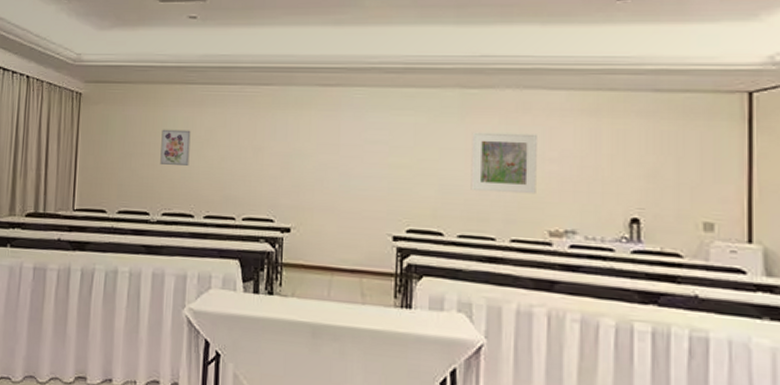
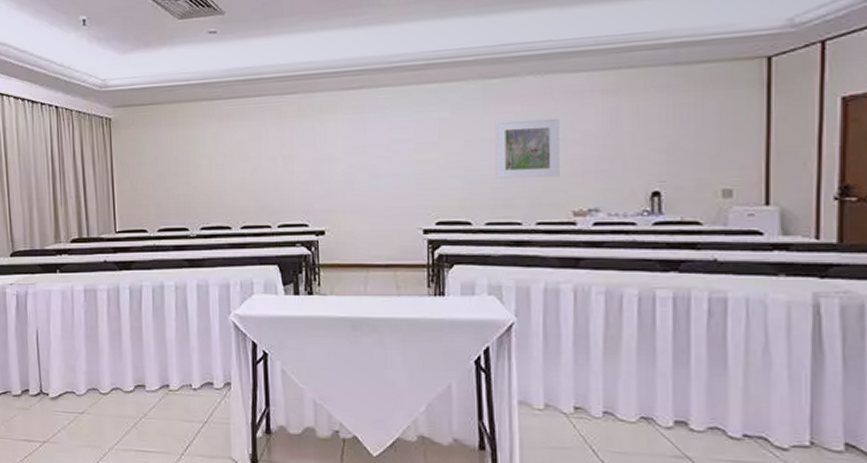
wall art: present [160,129,191,166] -> none [193,145,222,181]

